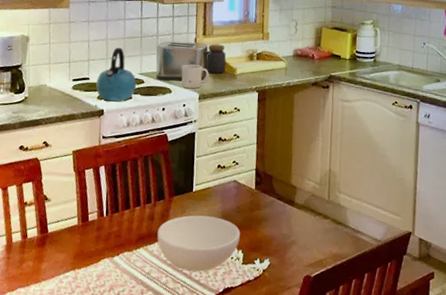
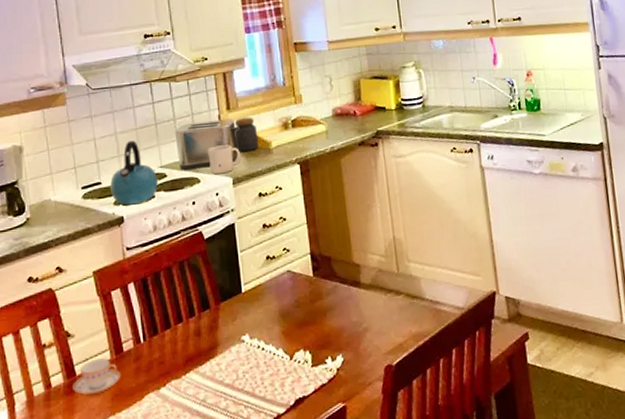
teacup: none [44,222,84,251] -> present [73,358,121,396]
bowl: present [157,215,240,272] -> none [207,317,305,388]

